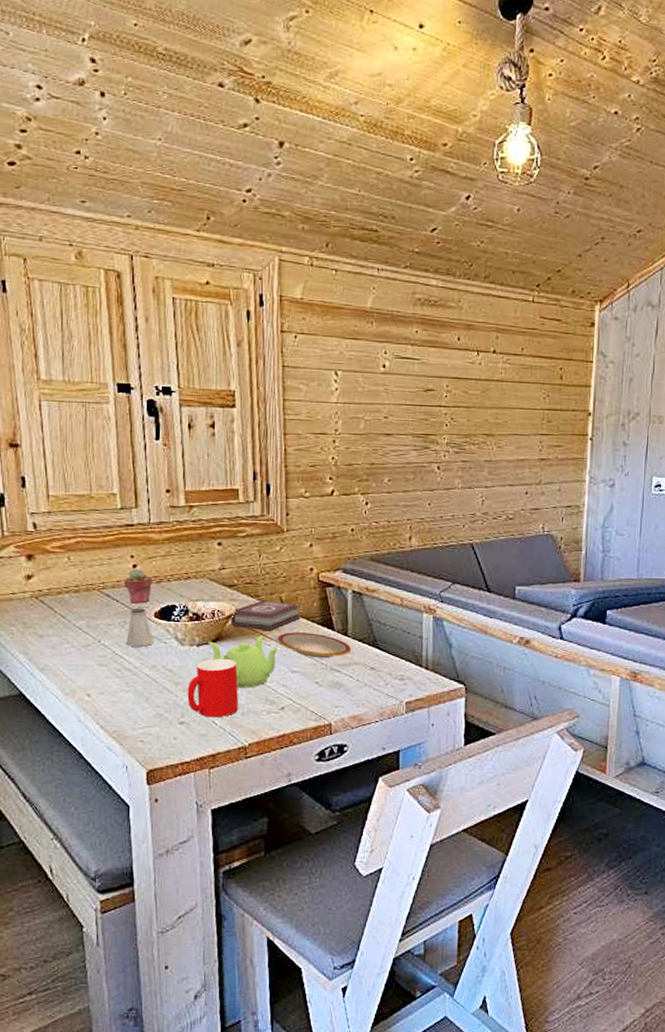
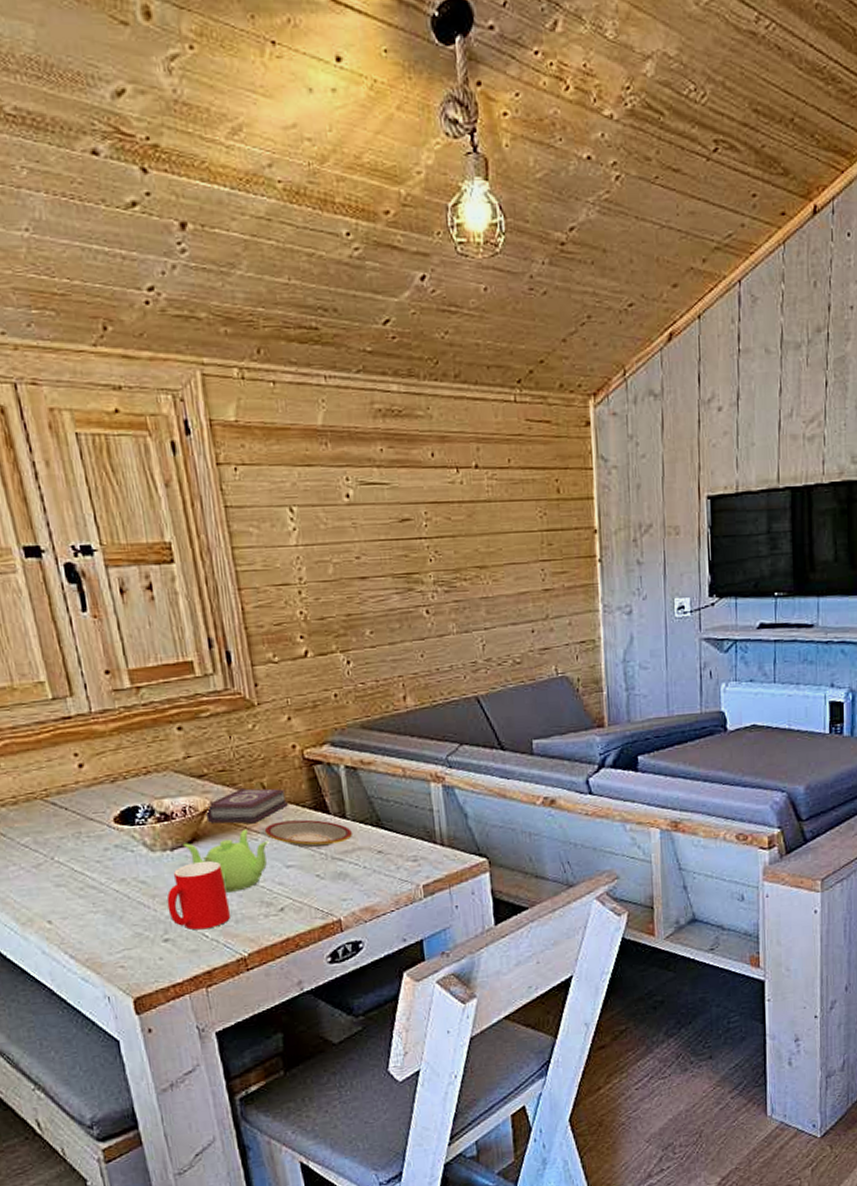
potted succulent: present [123,569,152,604] -> none [69,768,106,810]
saltshaker: present [126,608,154,647] -> none [83,813,119,860]

